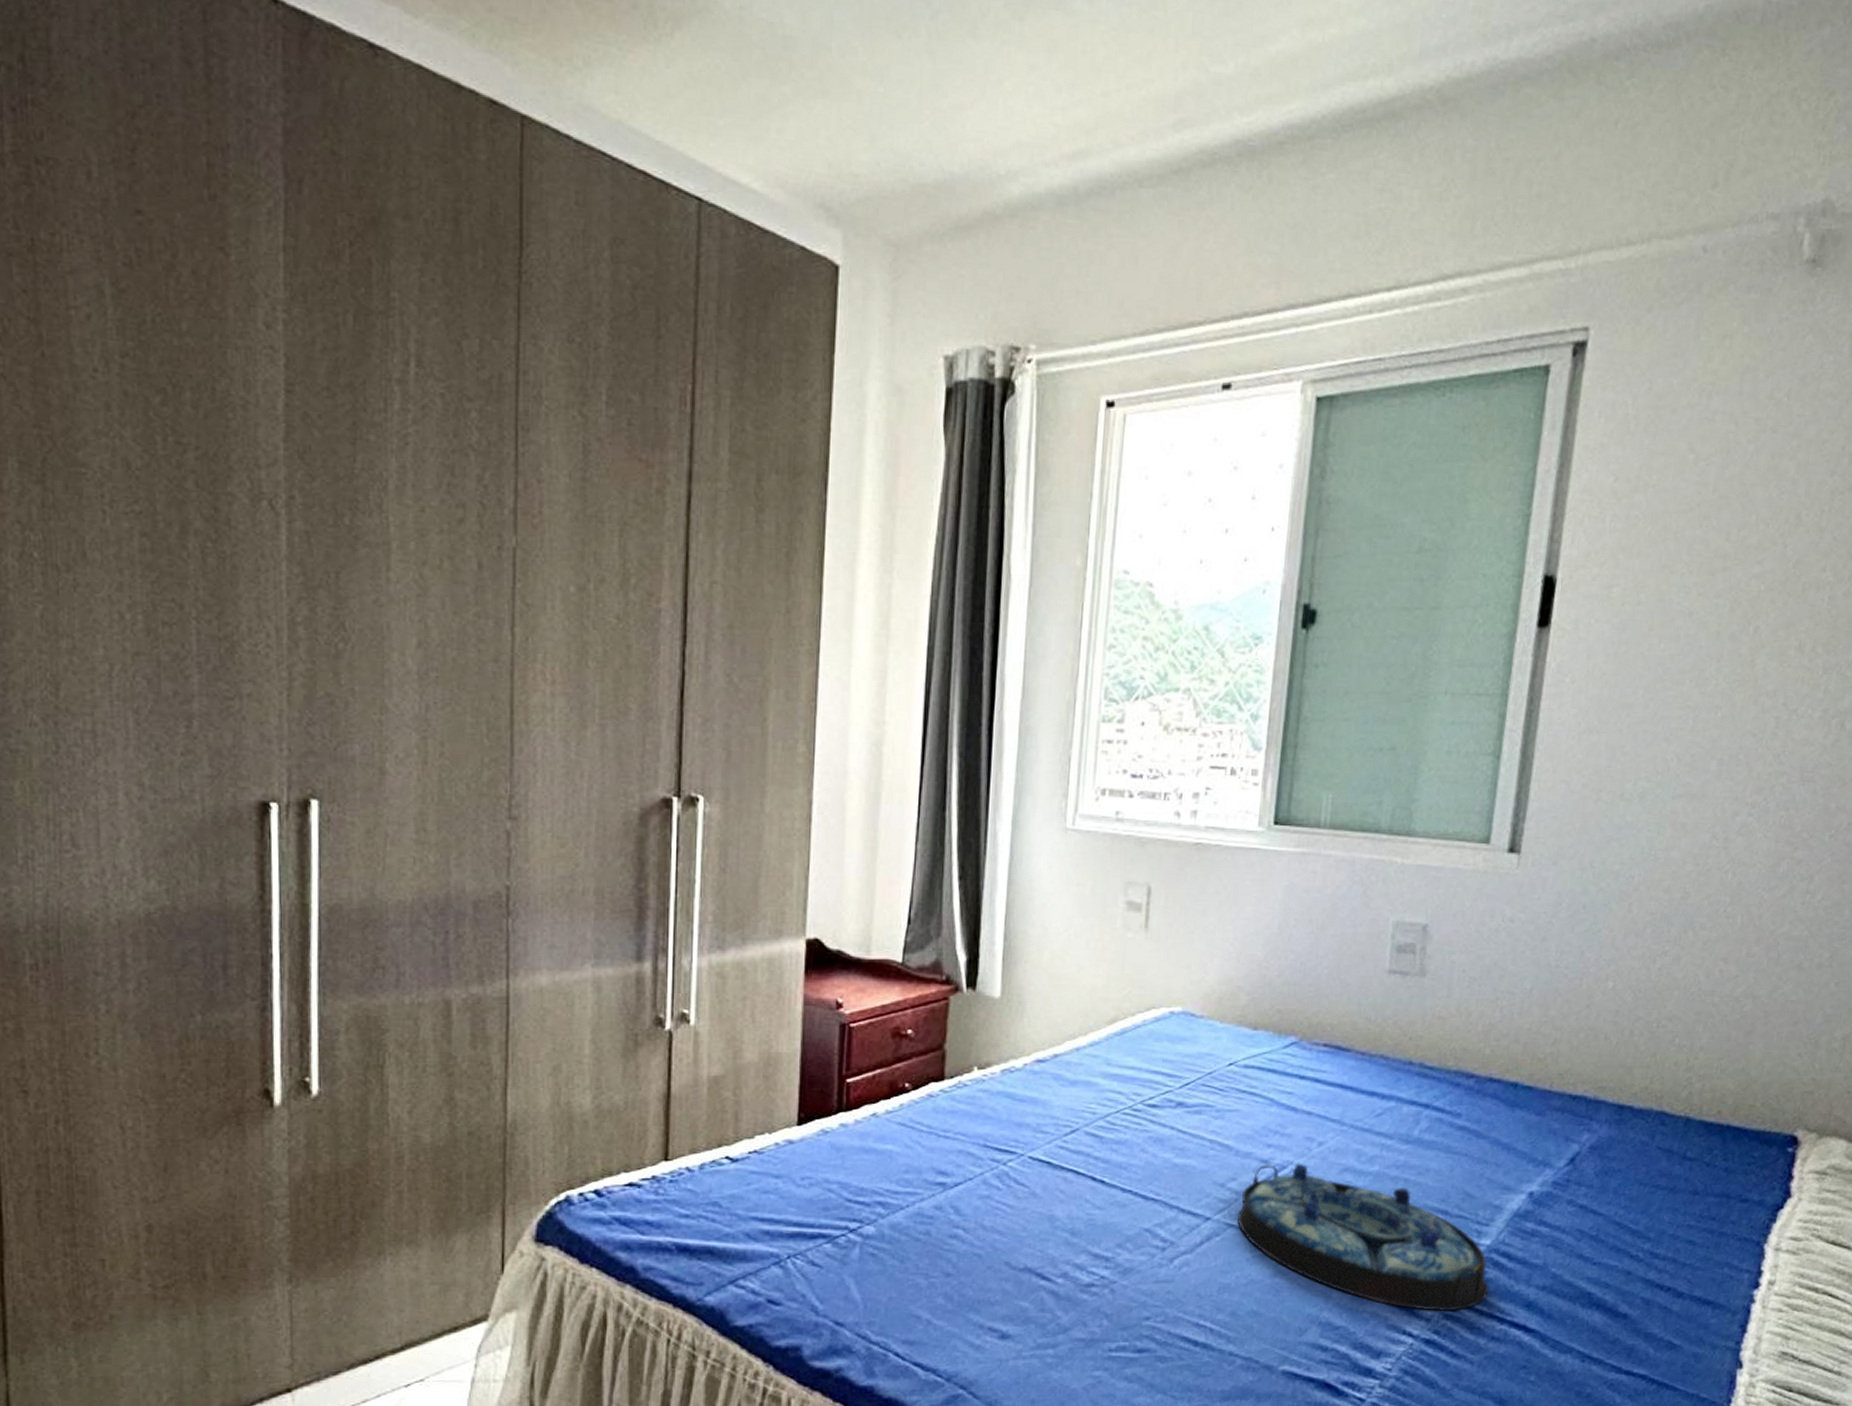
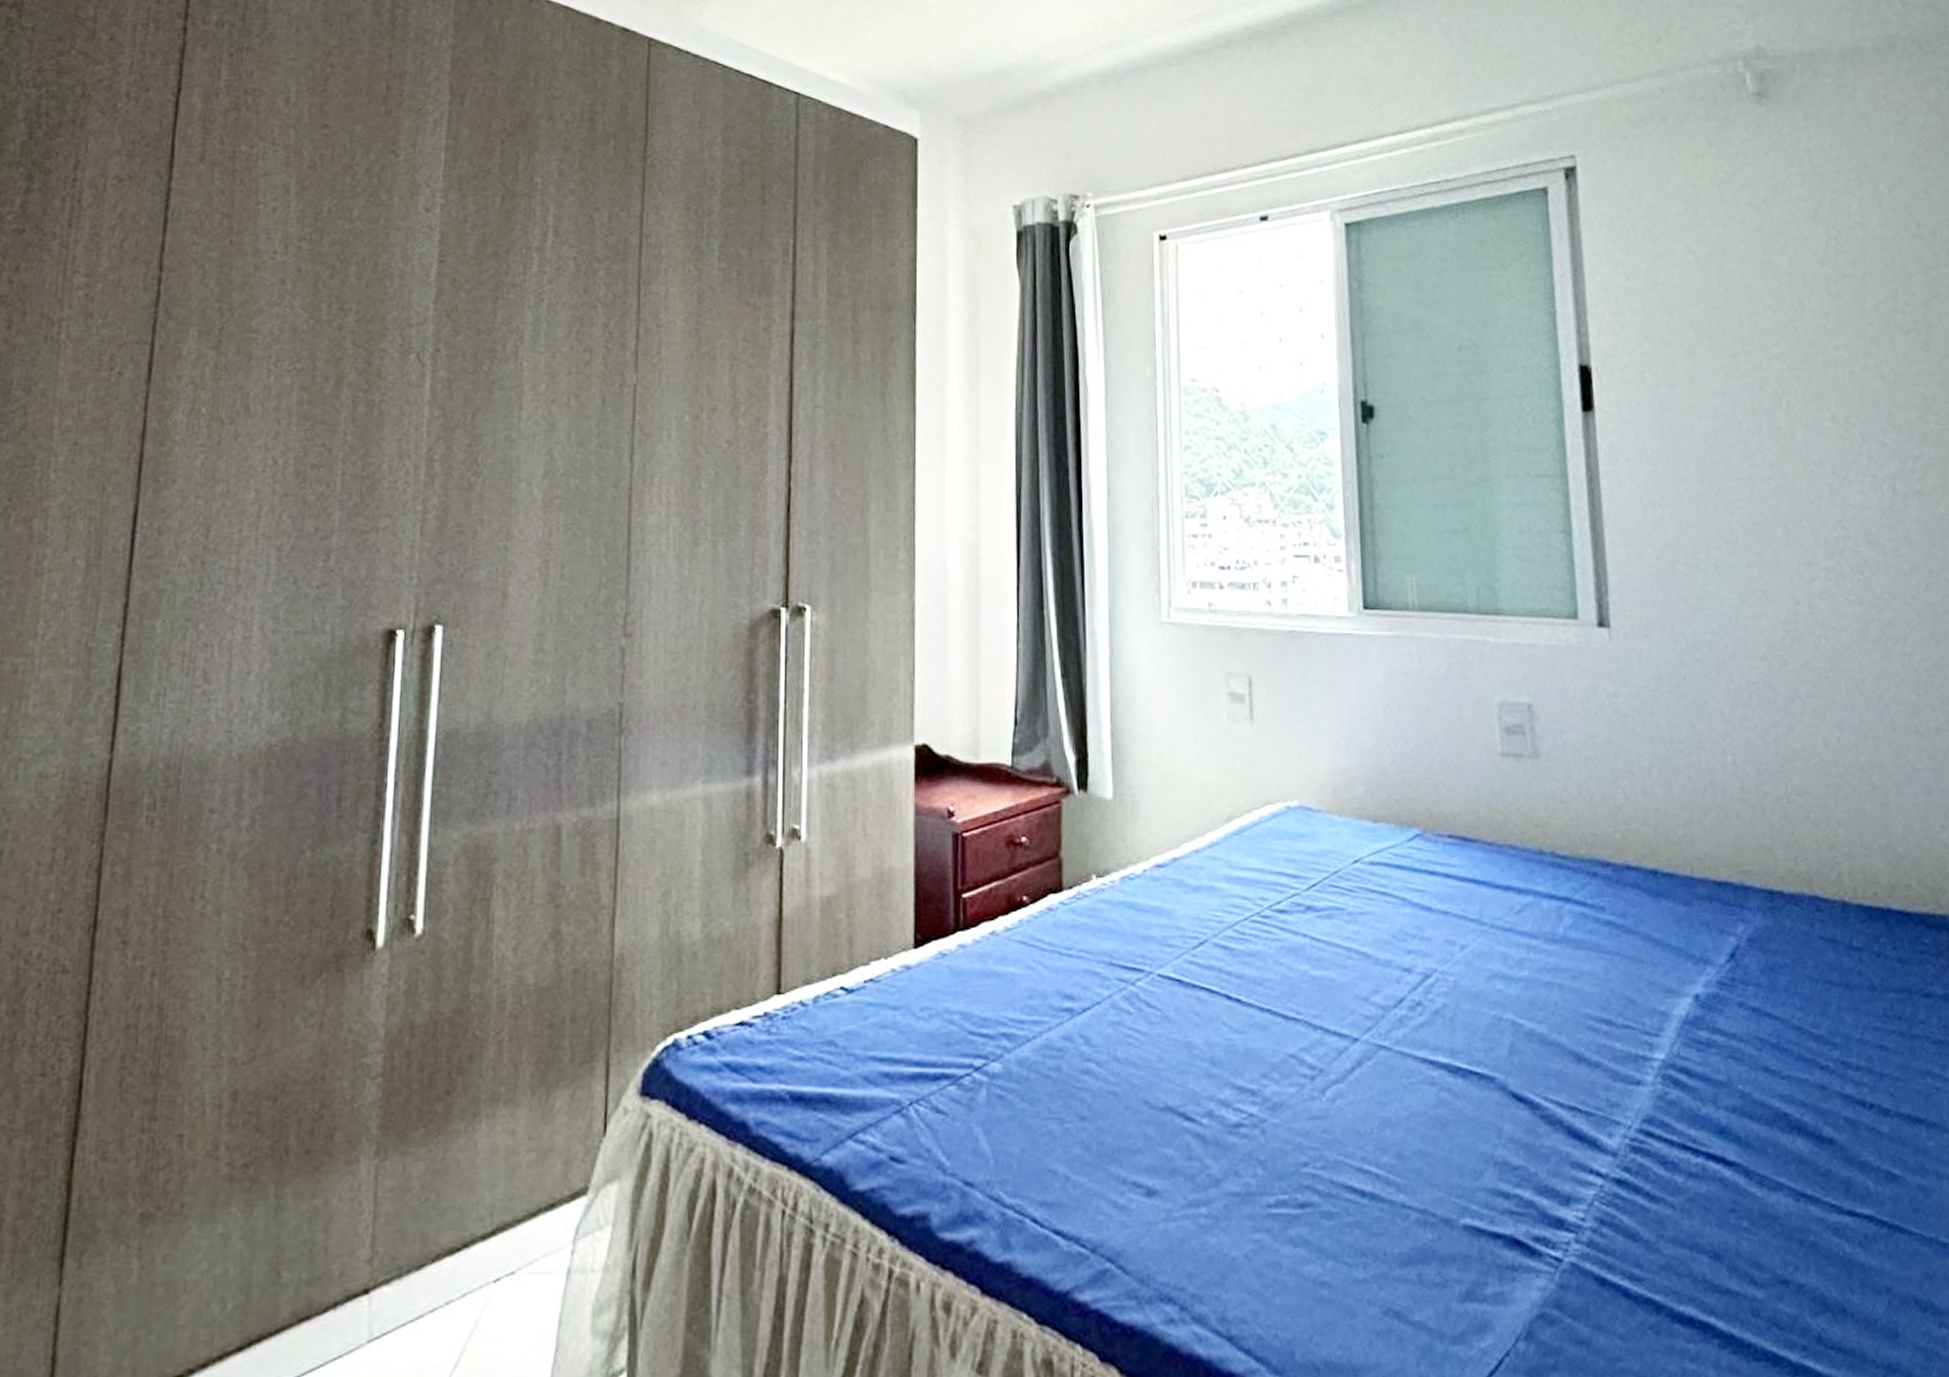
serving tray: present [1237,1164,1489,1311] -> none [1387,971,1675,1143]

